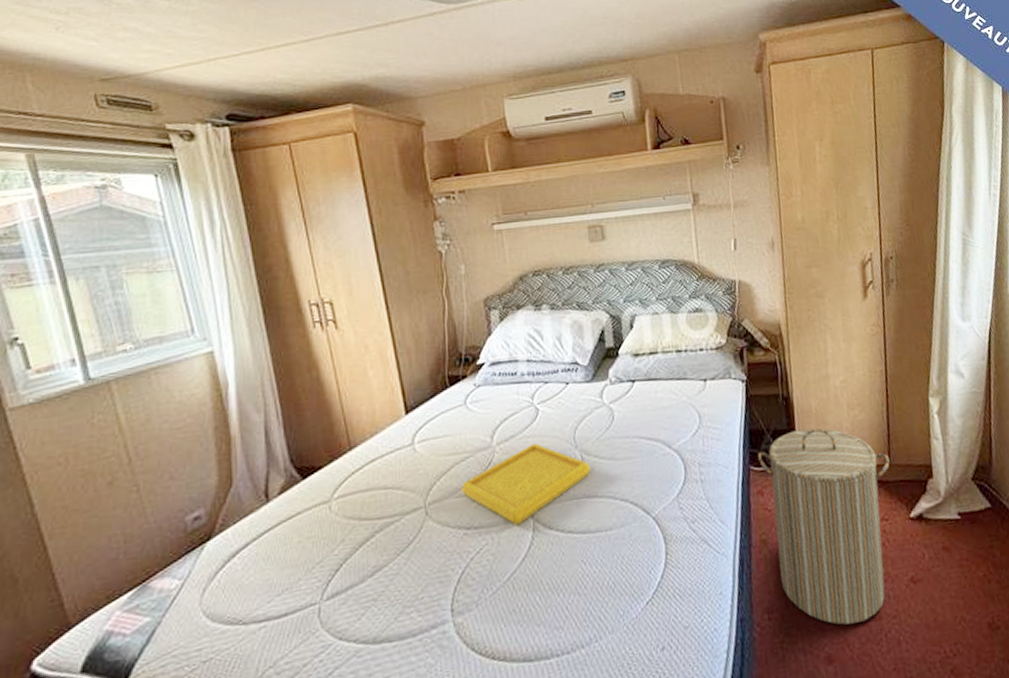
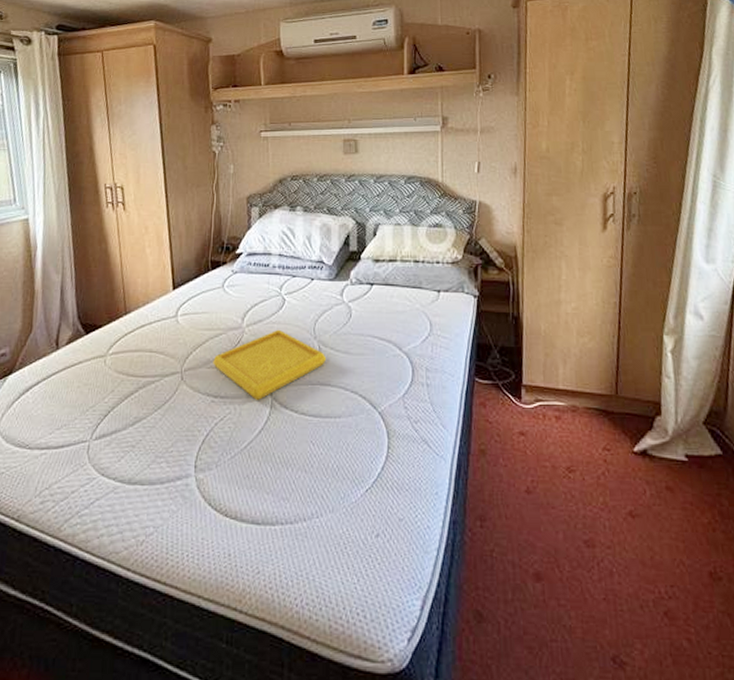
laundry hamper: present [758,428,890,625] -> none [484,350,617,546]

